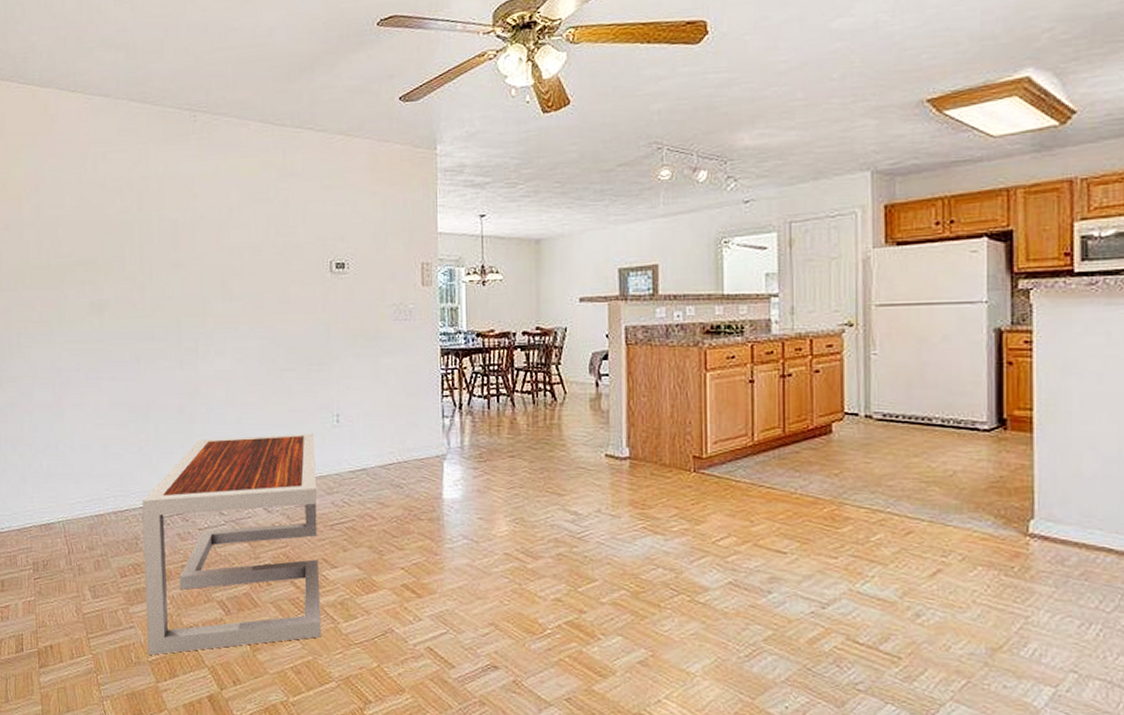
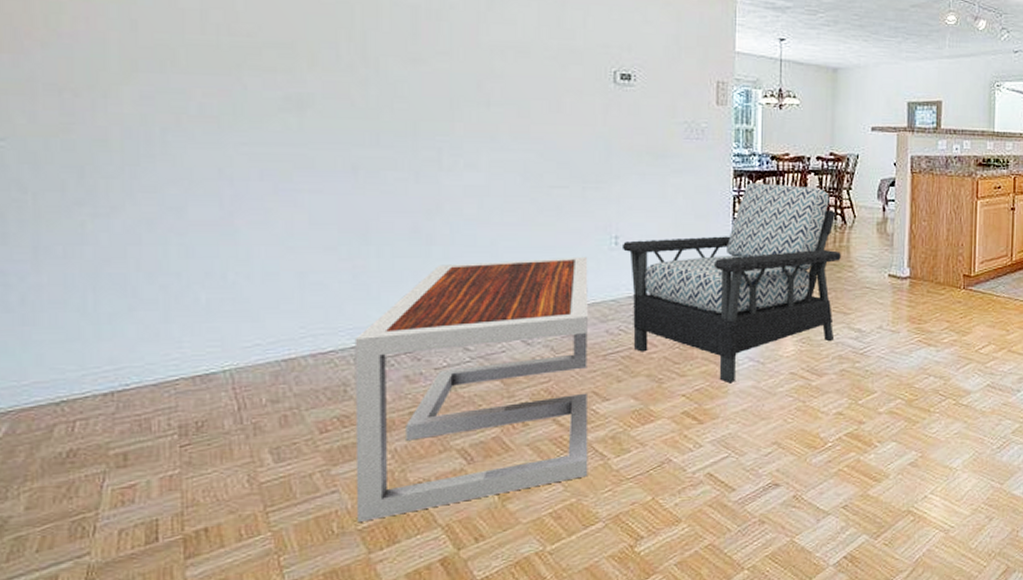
armchair: none [342,361,552,560] -> present [621,183,841,384]

